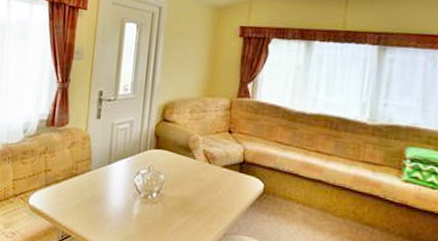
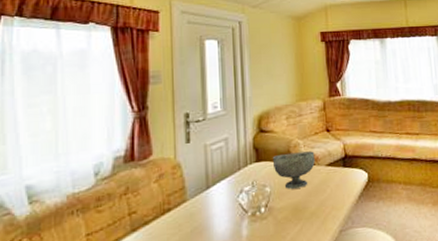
decorative bowl: none [170,146,212,183] -> present [272,151,315,189]

